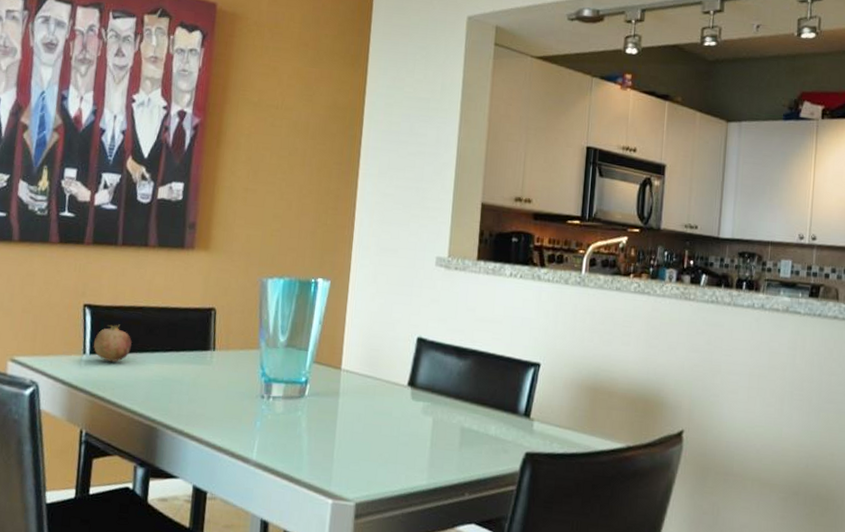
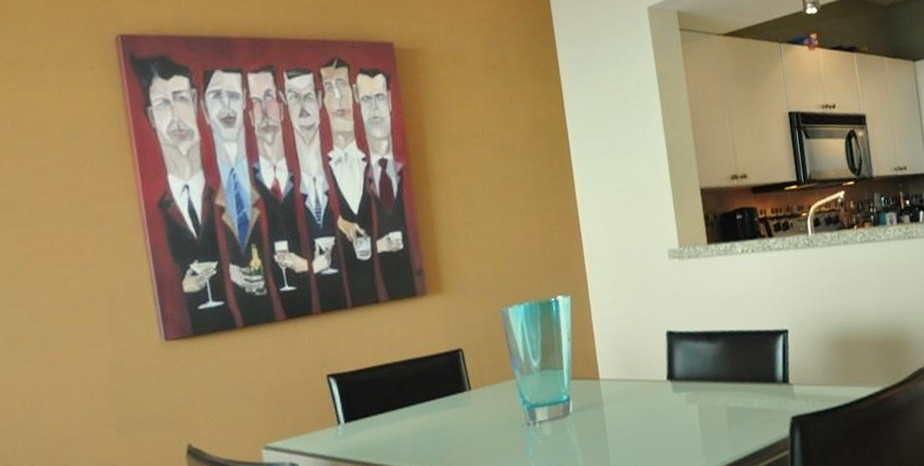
fruit: present [94,324,132,362] -> none [346,386,386,426]

